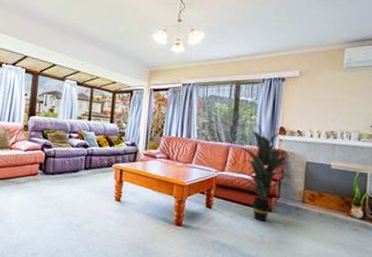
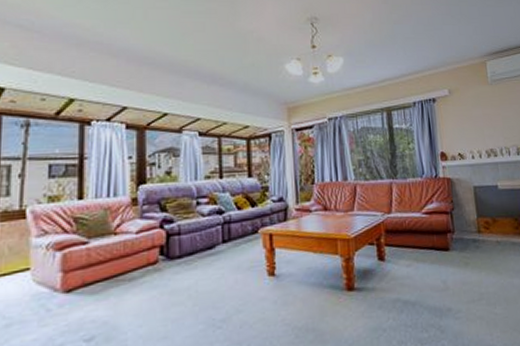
indoor plant: present [230,124,295,222] -> none [393,153,461,264]

